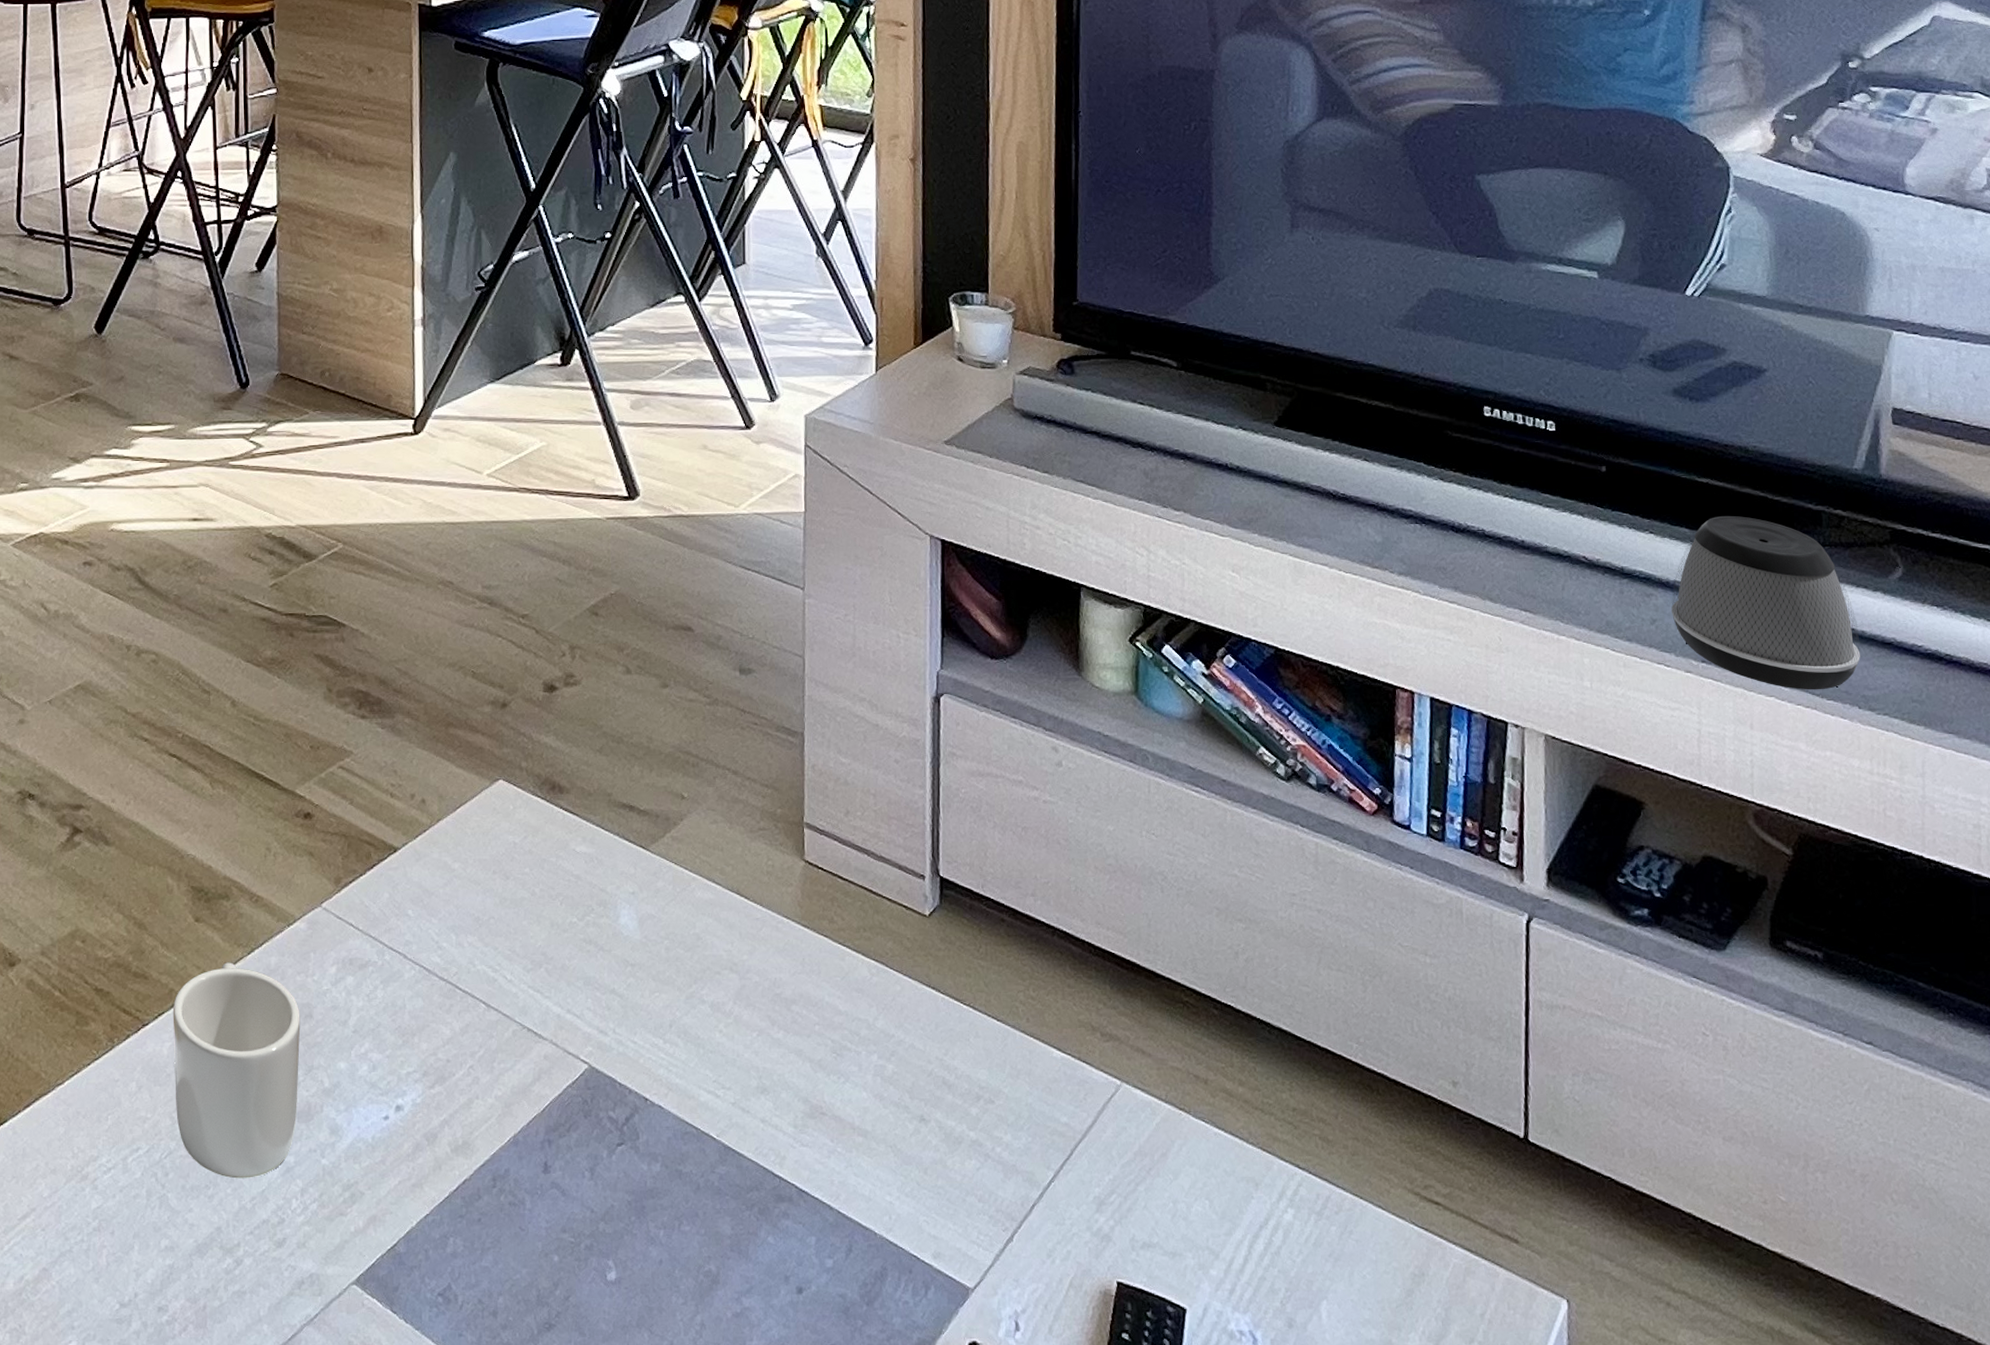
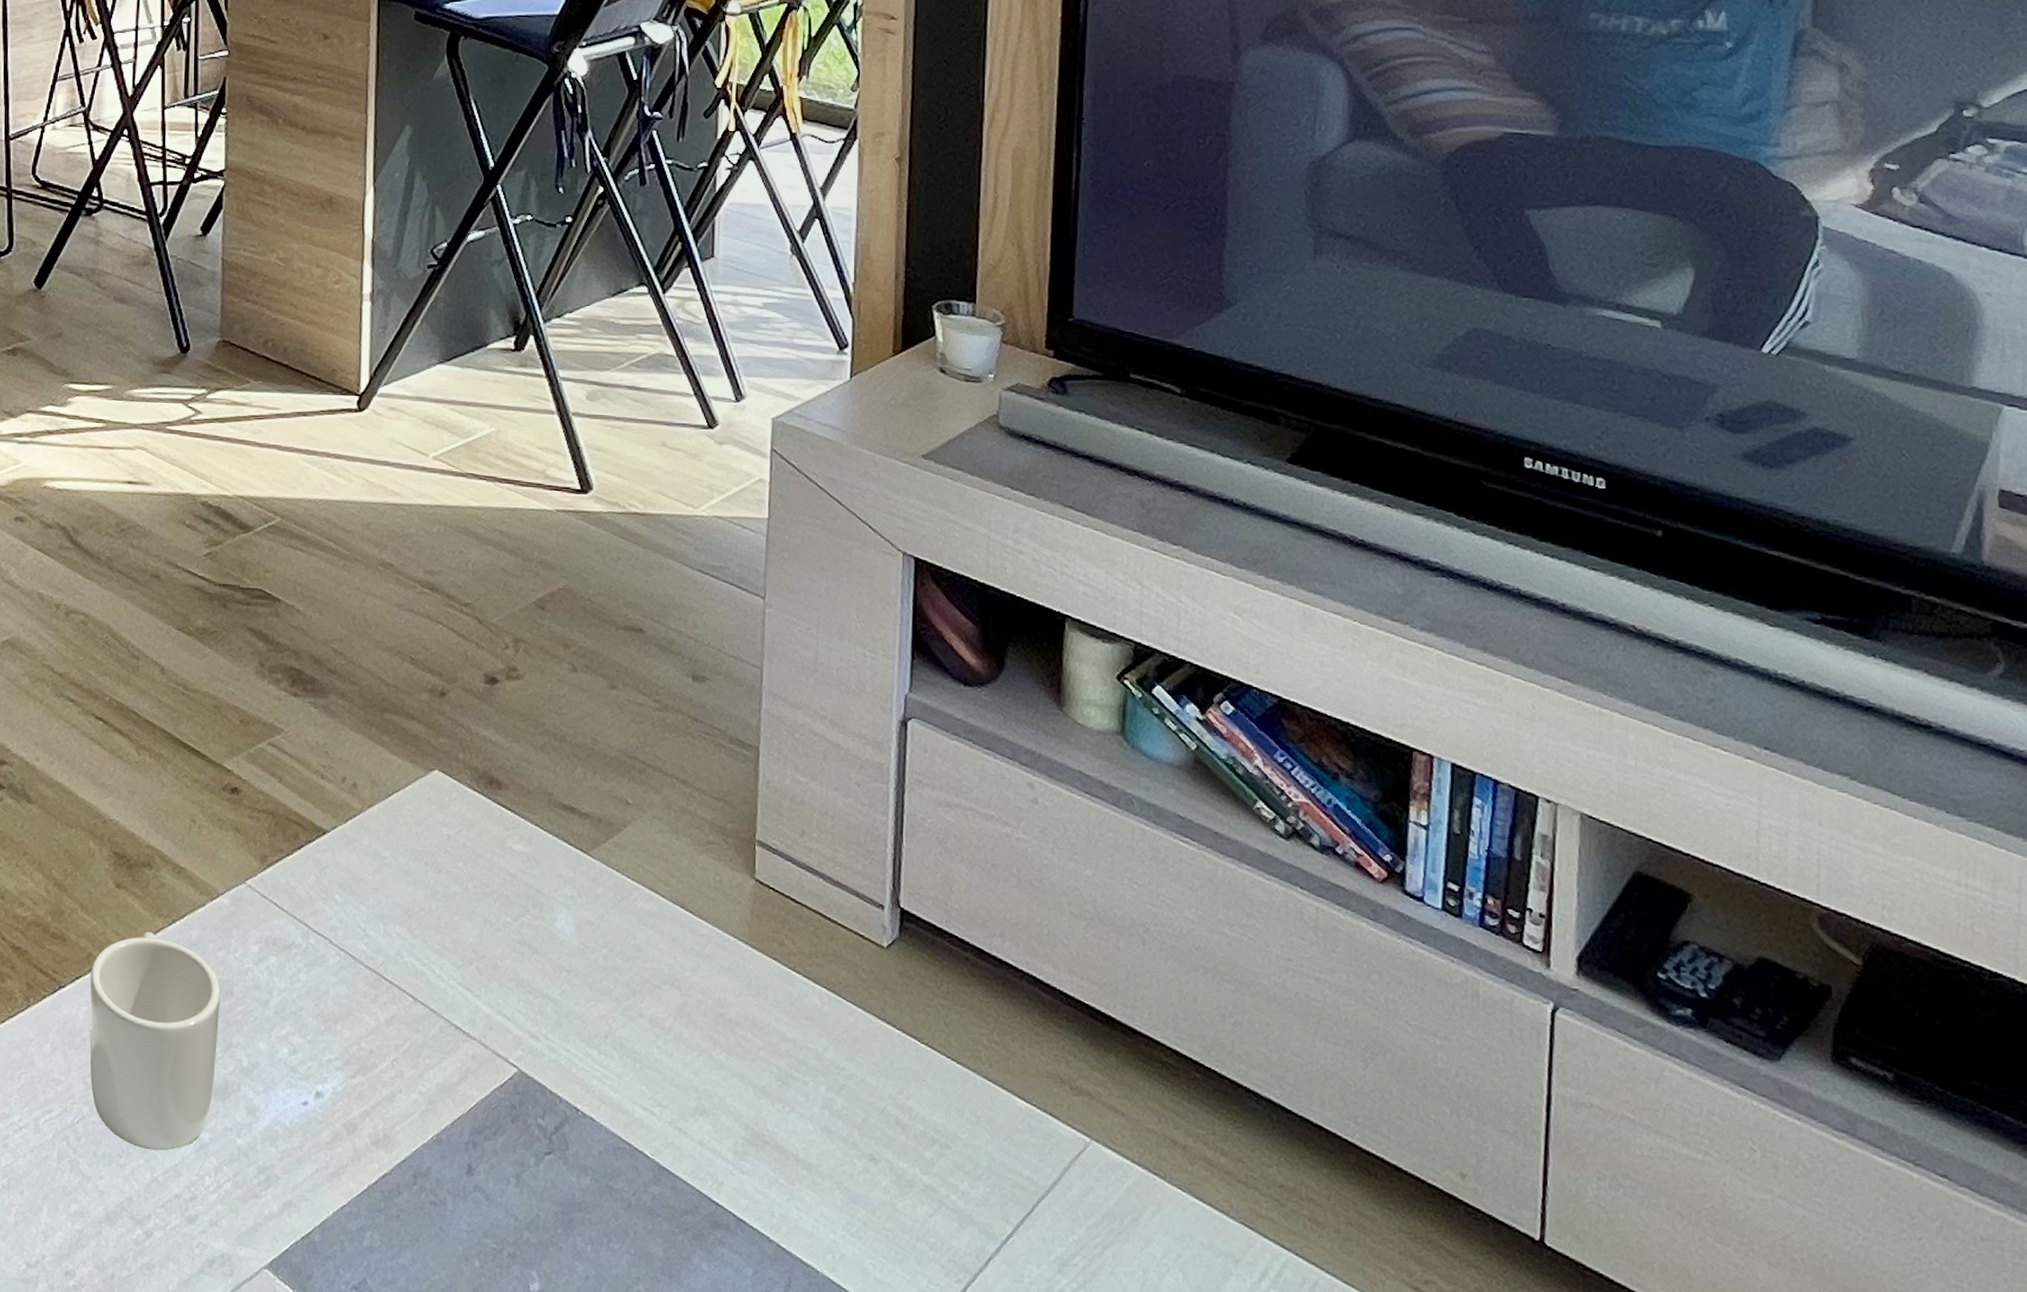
speaker: present [1671,515,1860,690] -> none [1732,593,1951,790]

